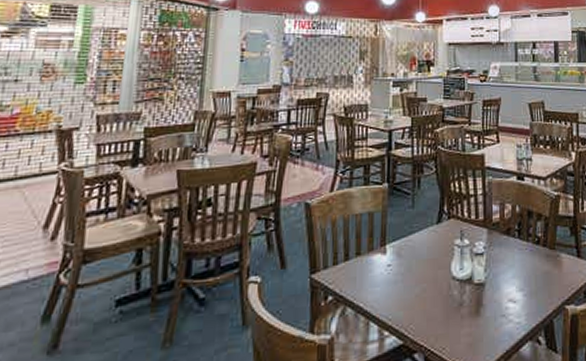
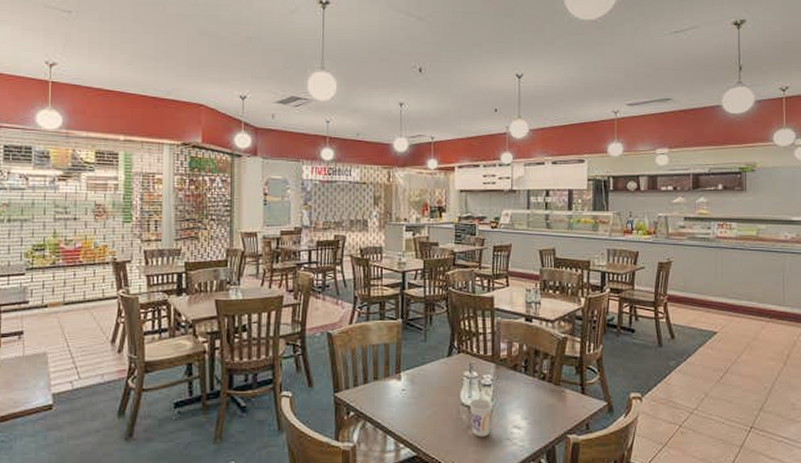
cup: none [460,269,486,316] -> present [469,398,492,437]

